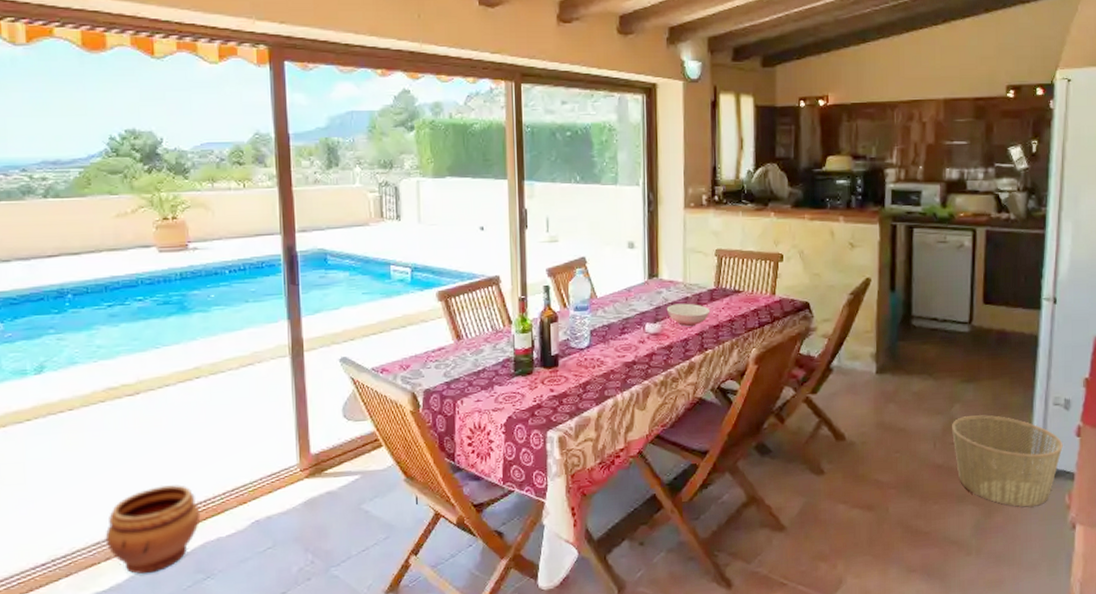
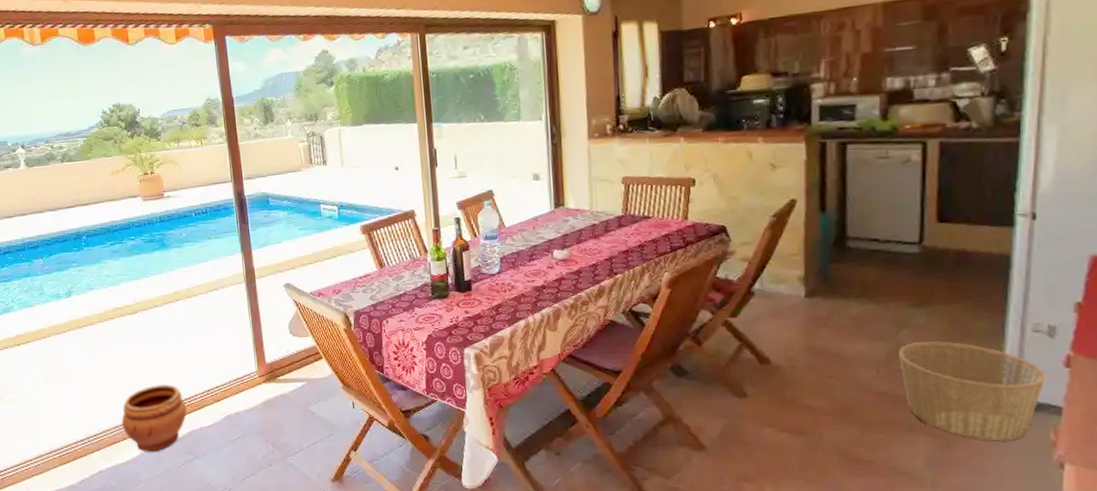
bowl: present [666,303,711,327] -> none [573,230,619,253]

